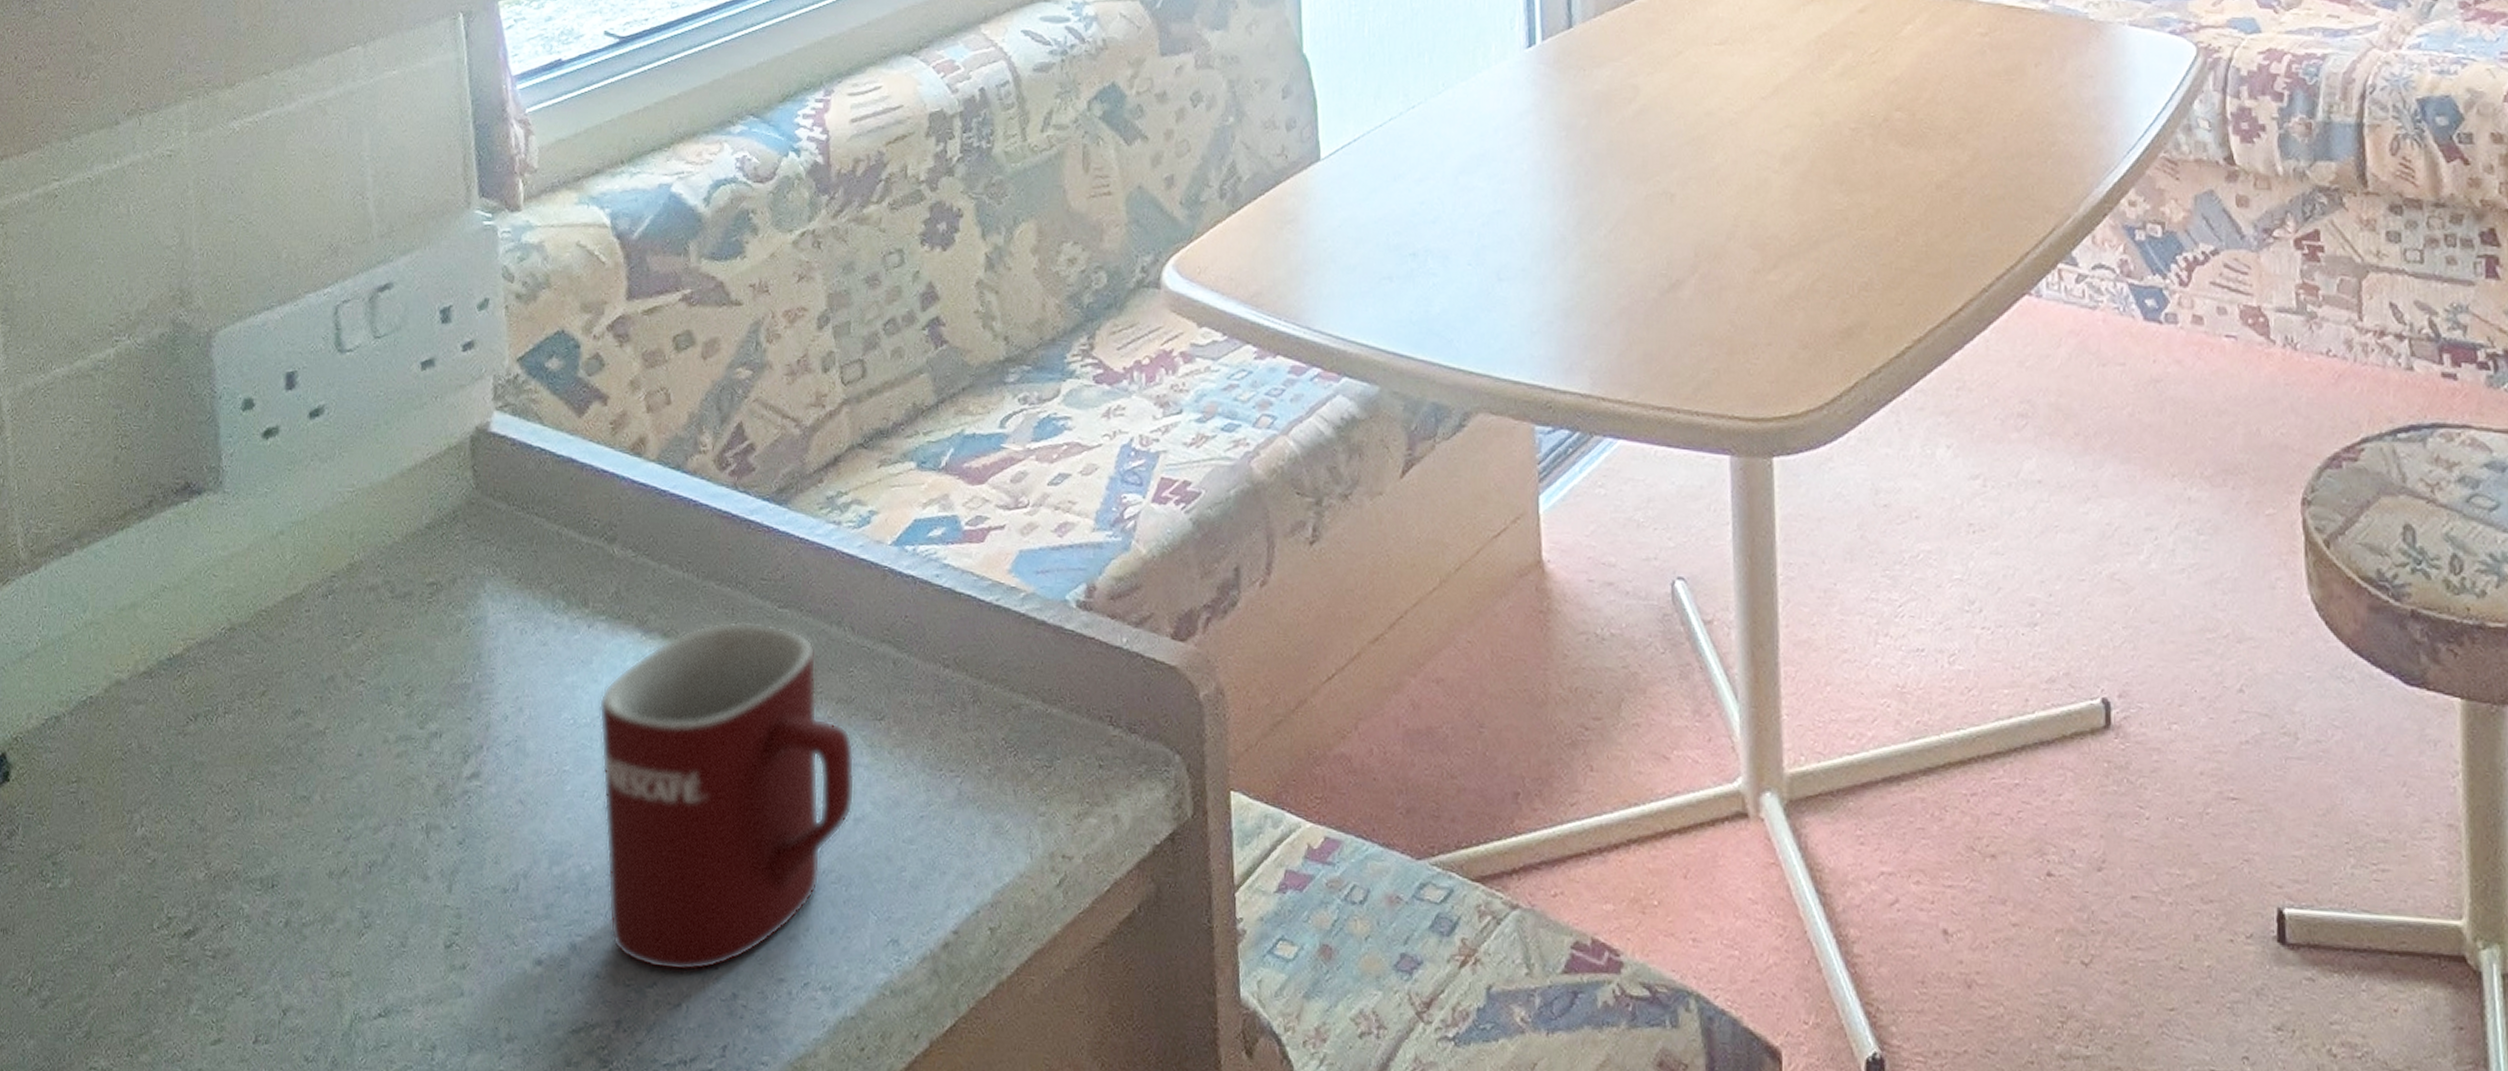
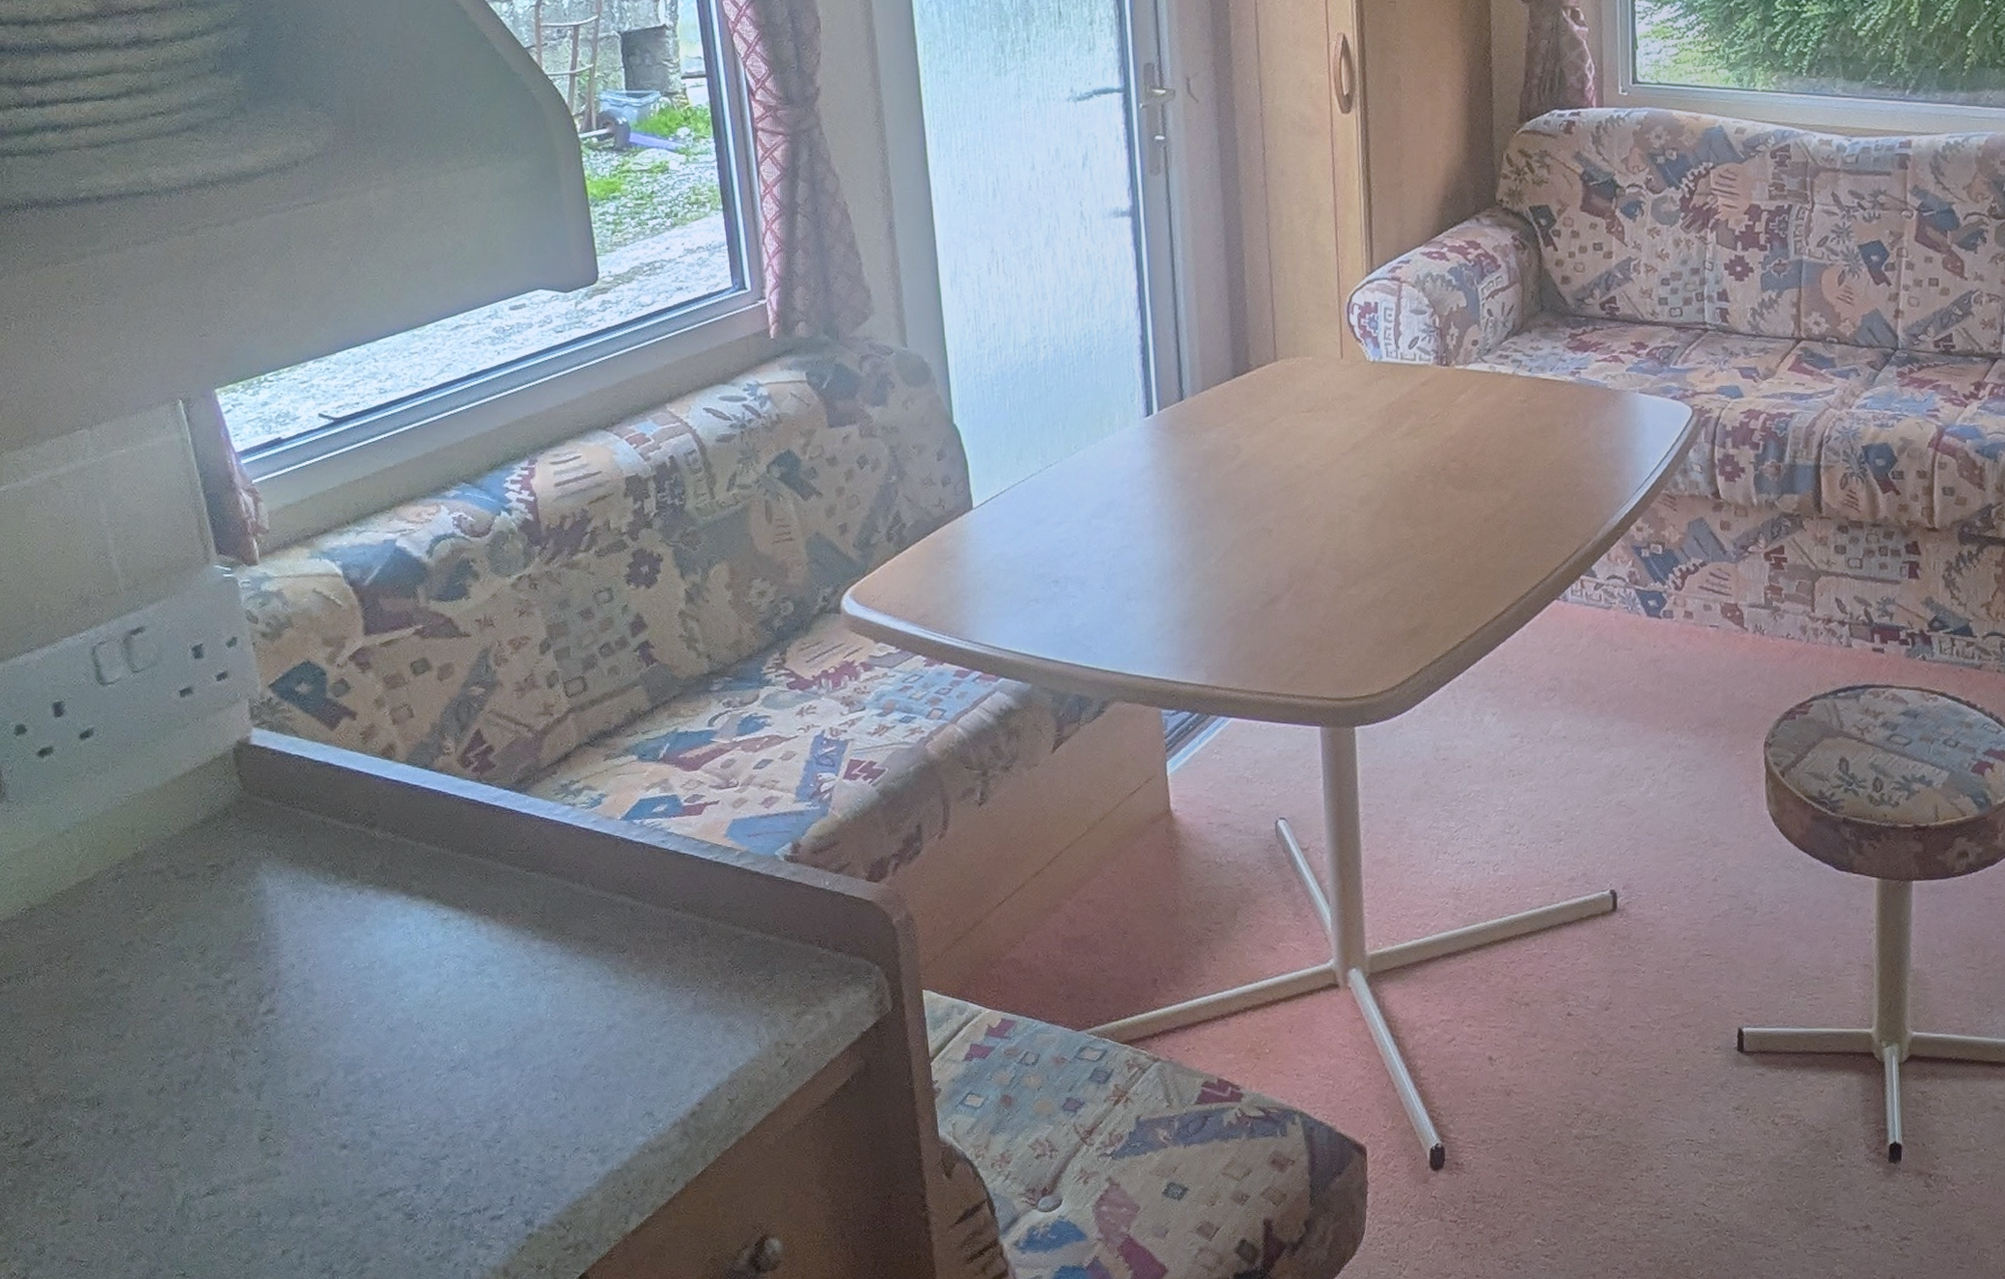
mug: present [598,621,855,972] -> none [374,883,606,1146]

